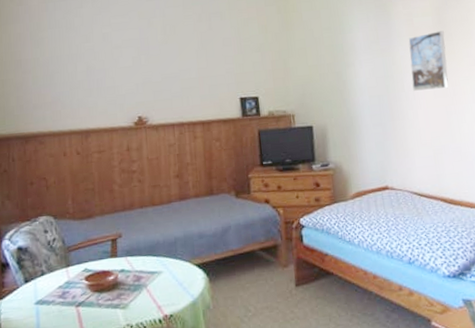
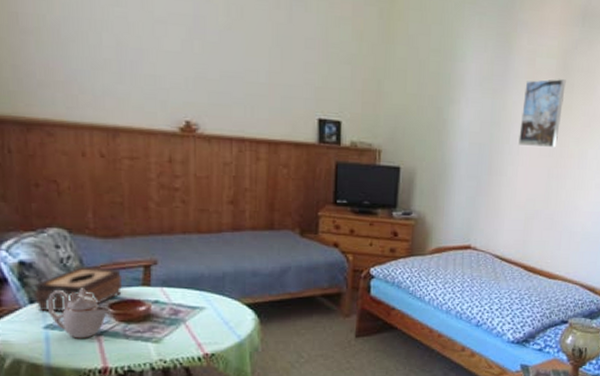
tissue box: none [28,245,95,289] -> present [34,266,122,312]
teapot: none [37,265,86,311] -> present [46,288,111,338]

